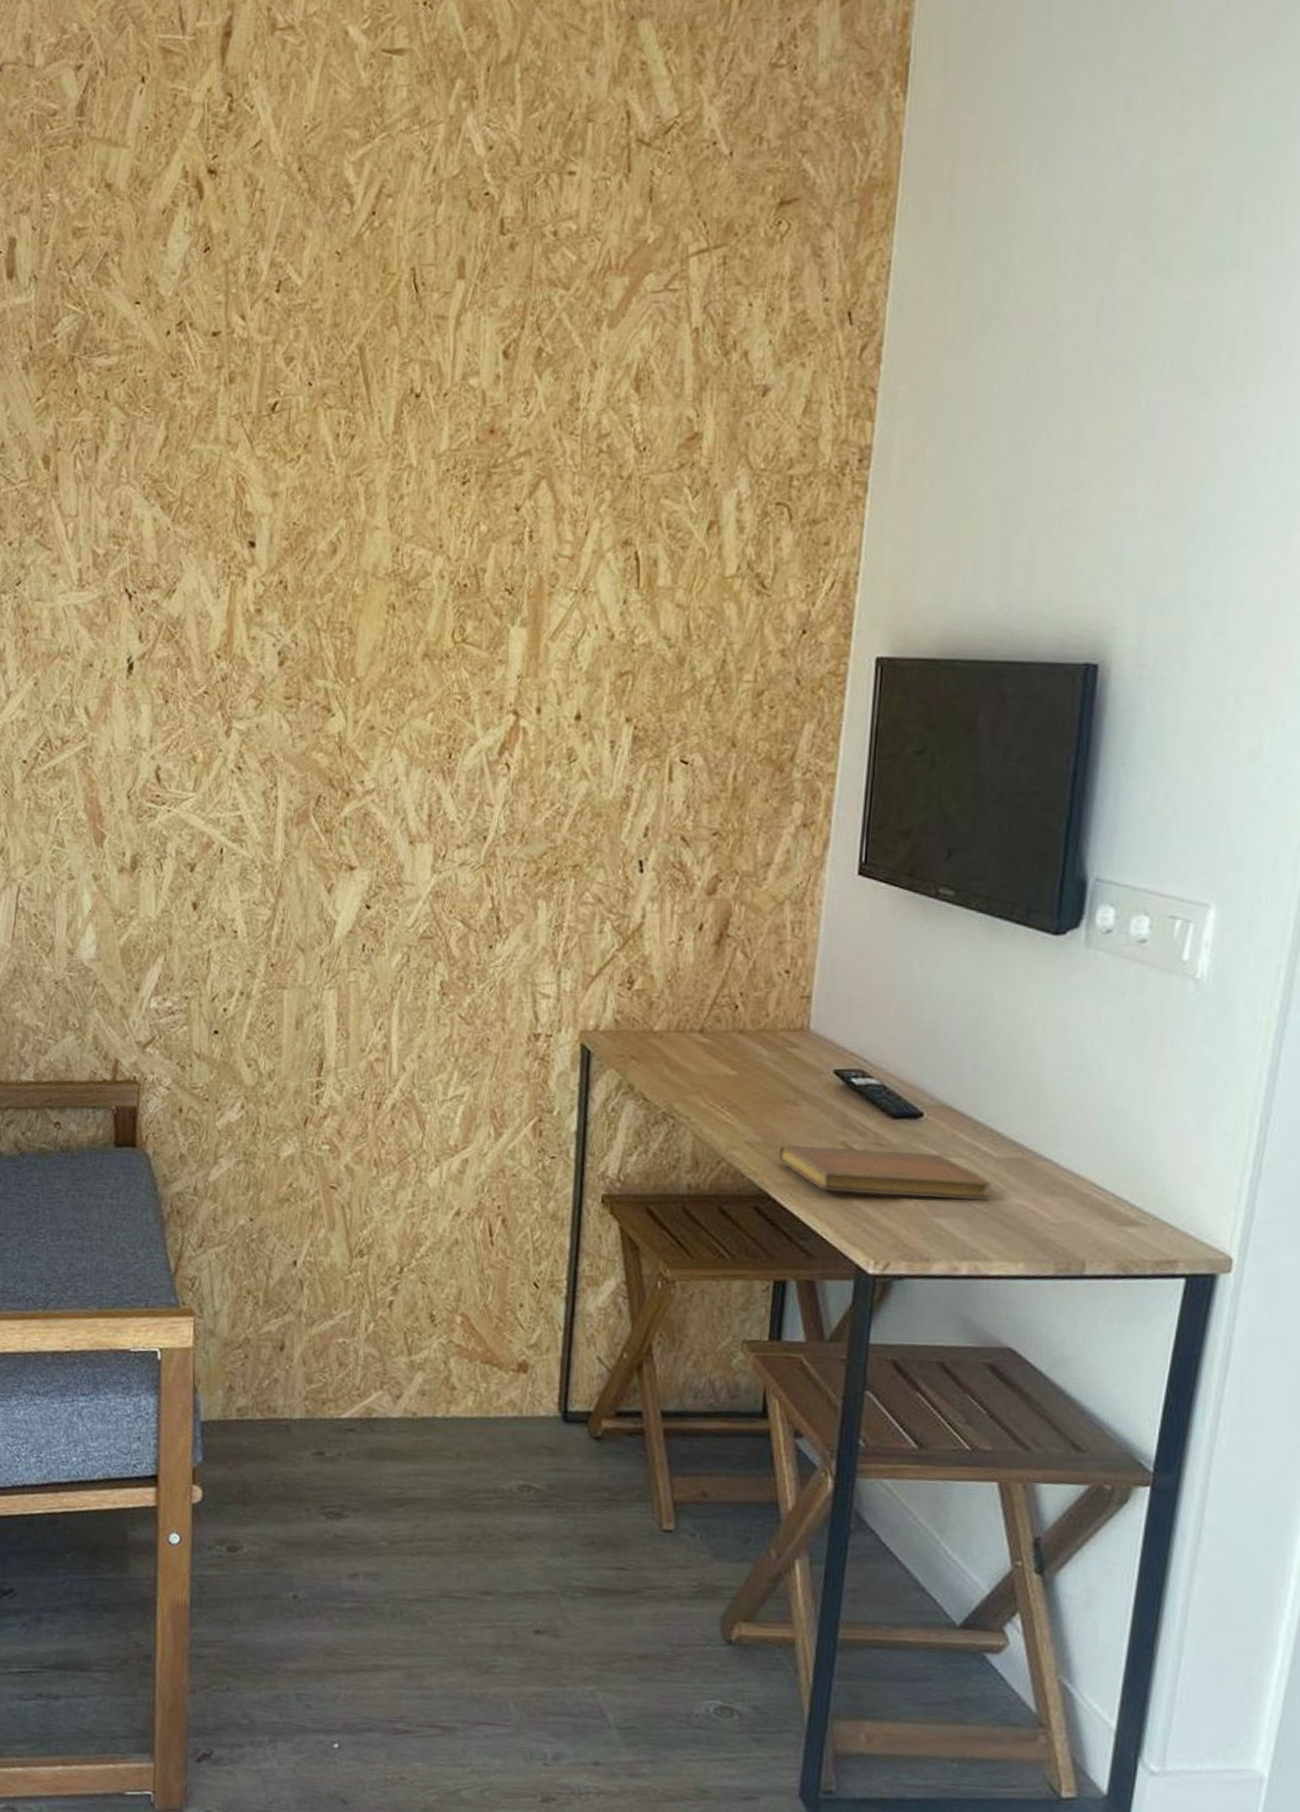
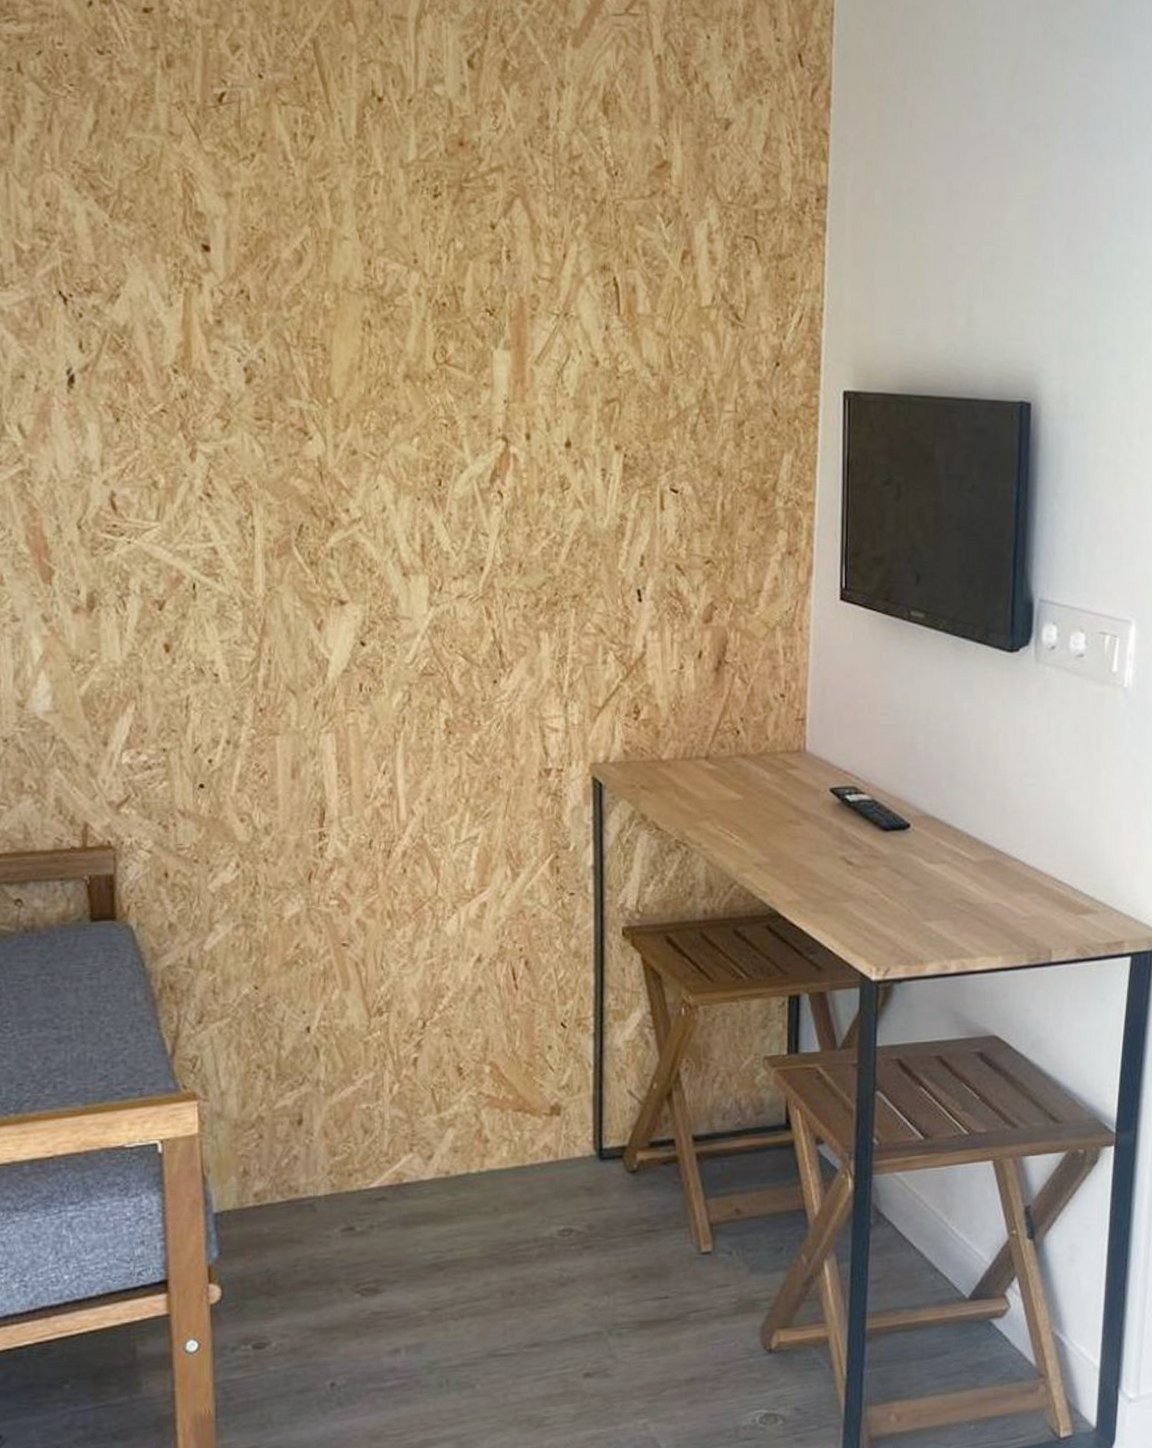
notebook: present [778,1145,991,1201] -> none [785,861,971,905]

